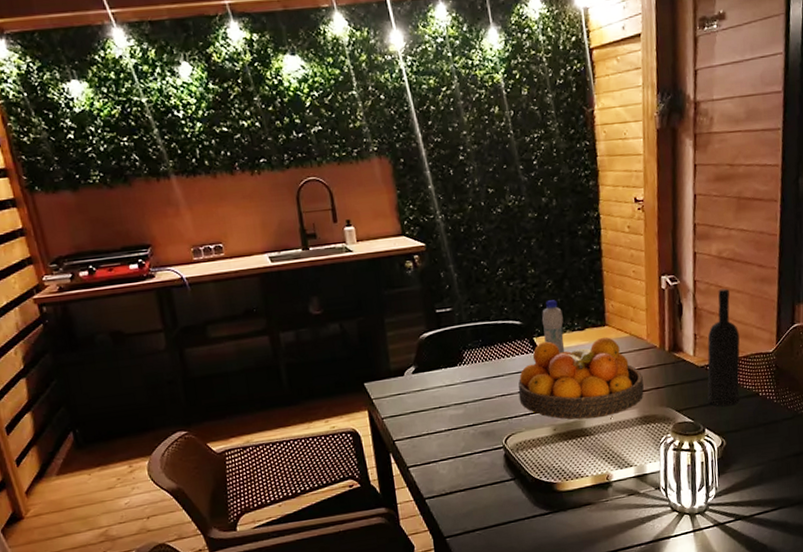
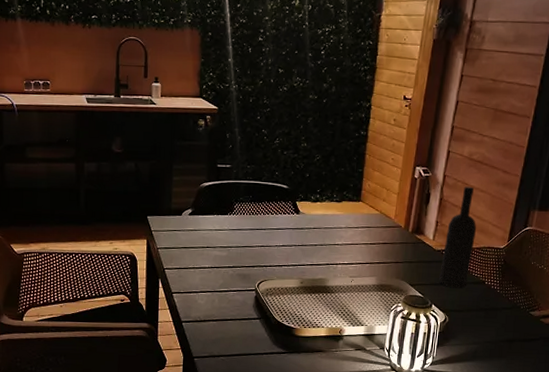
fruit bowl: present [518,337,644,420] -> none [275,206,385,279]
bottle: present [541,300,565,354] -> none [305,172,325,219]

